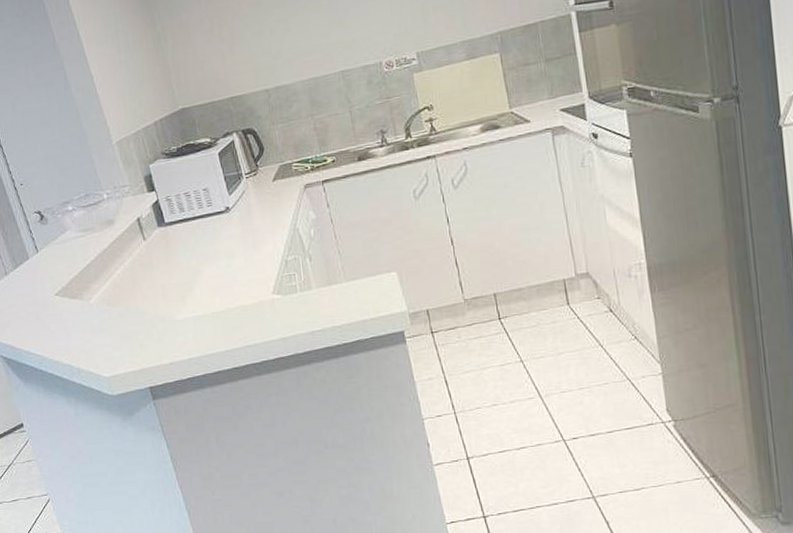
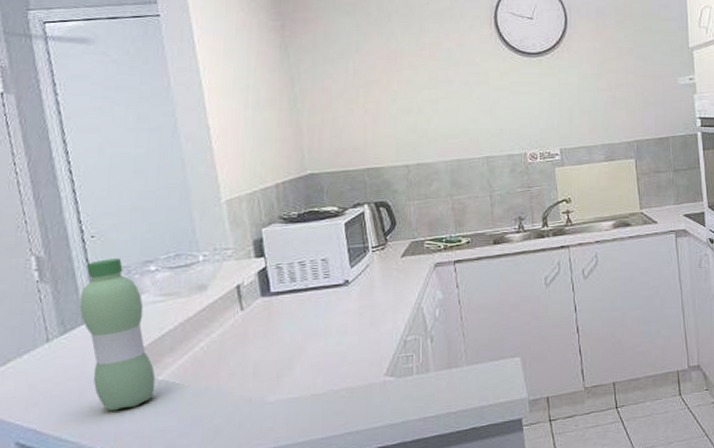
water bottle: none [22,202,89,330] -> present [79,259,156,411]

